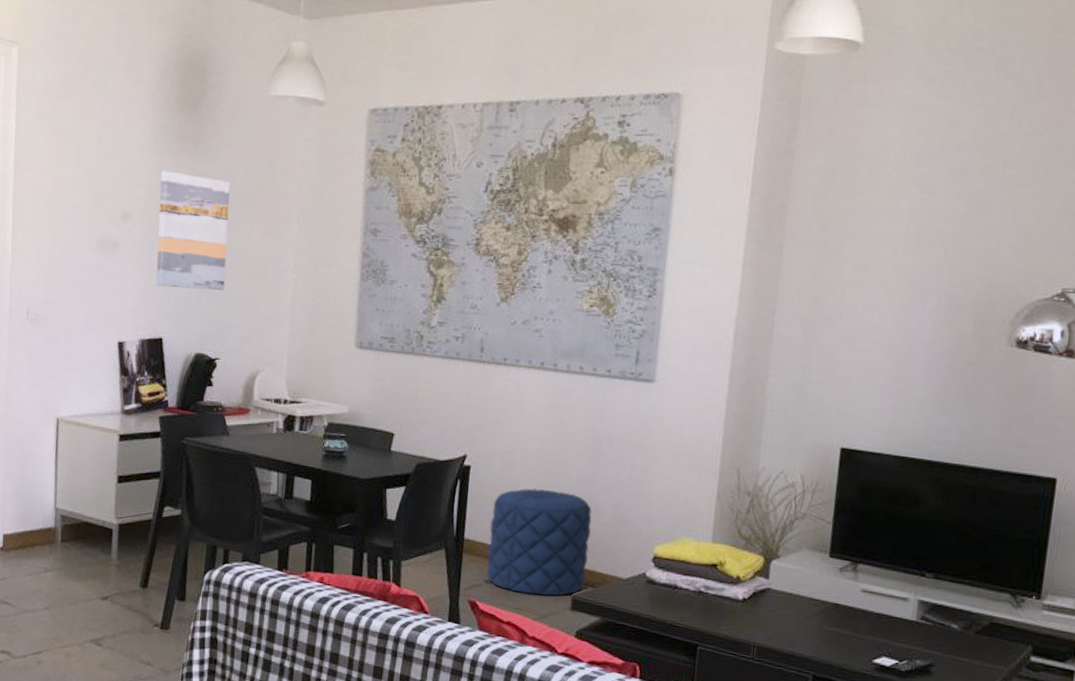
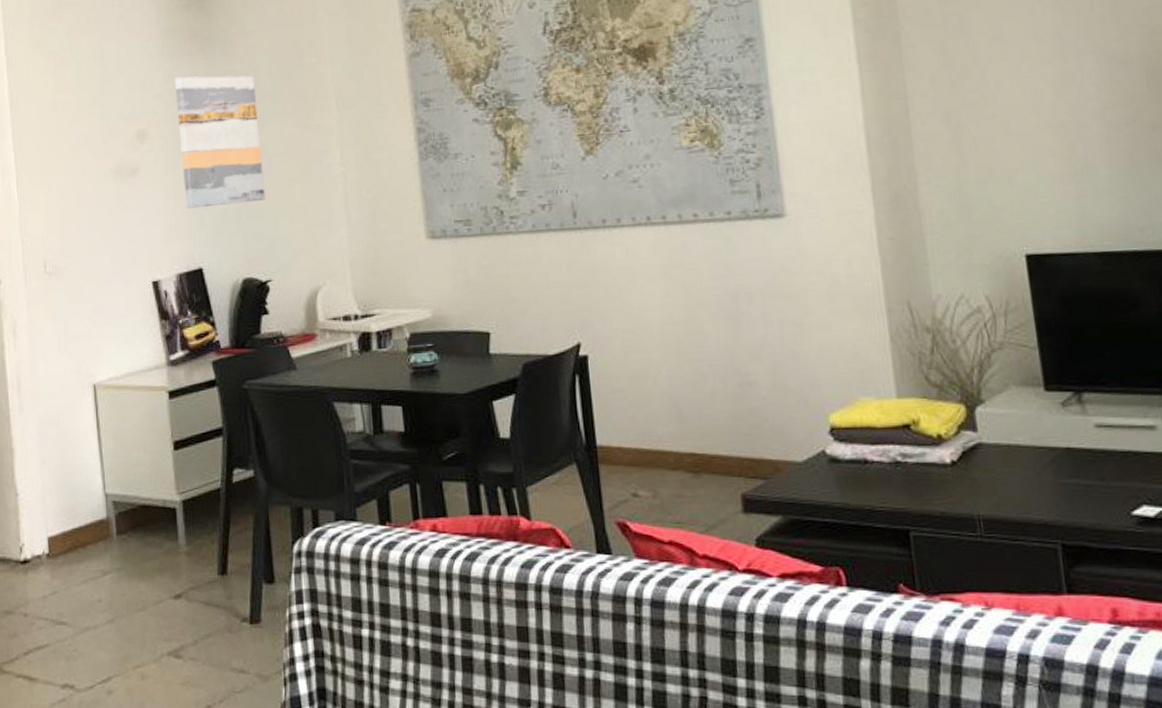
pouf: present [487,488,592,596] -> none [624,367,753,502]

